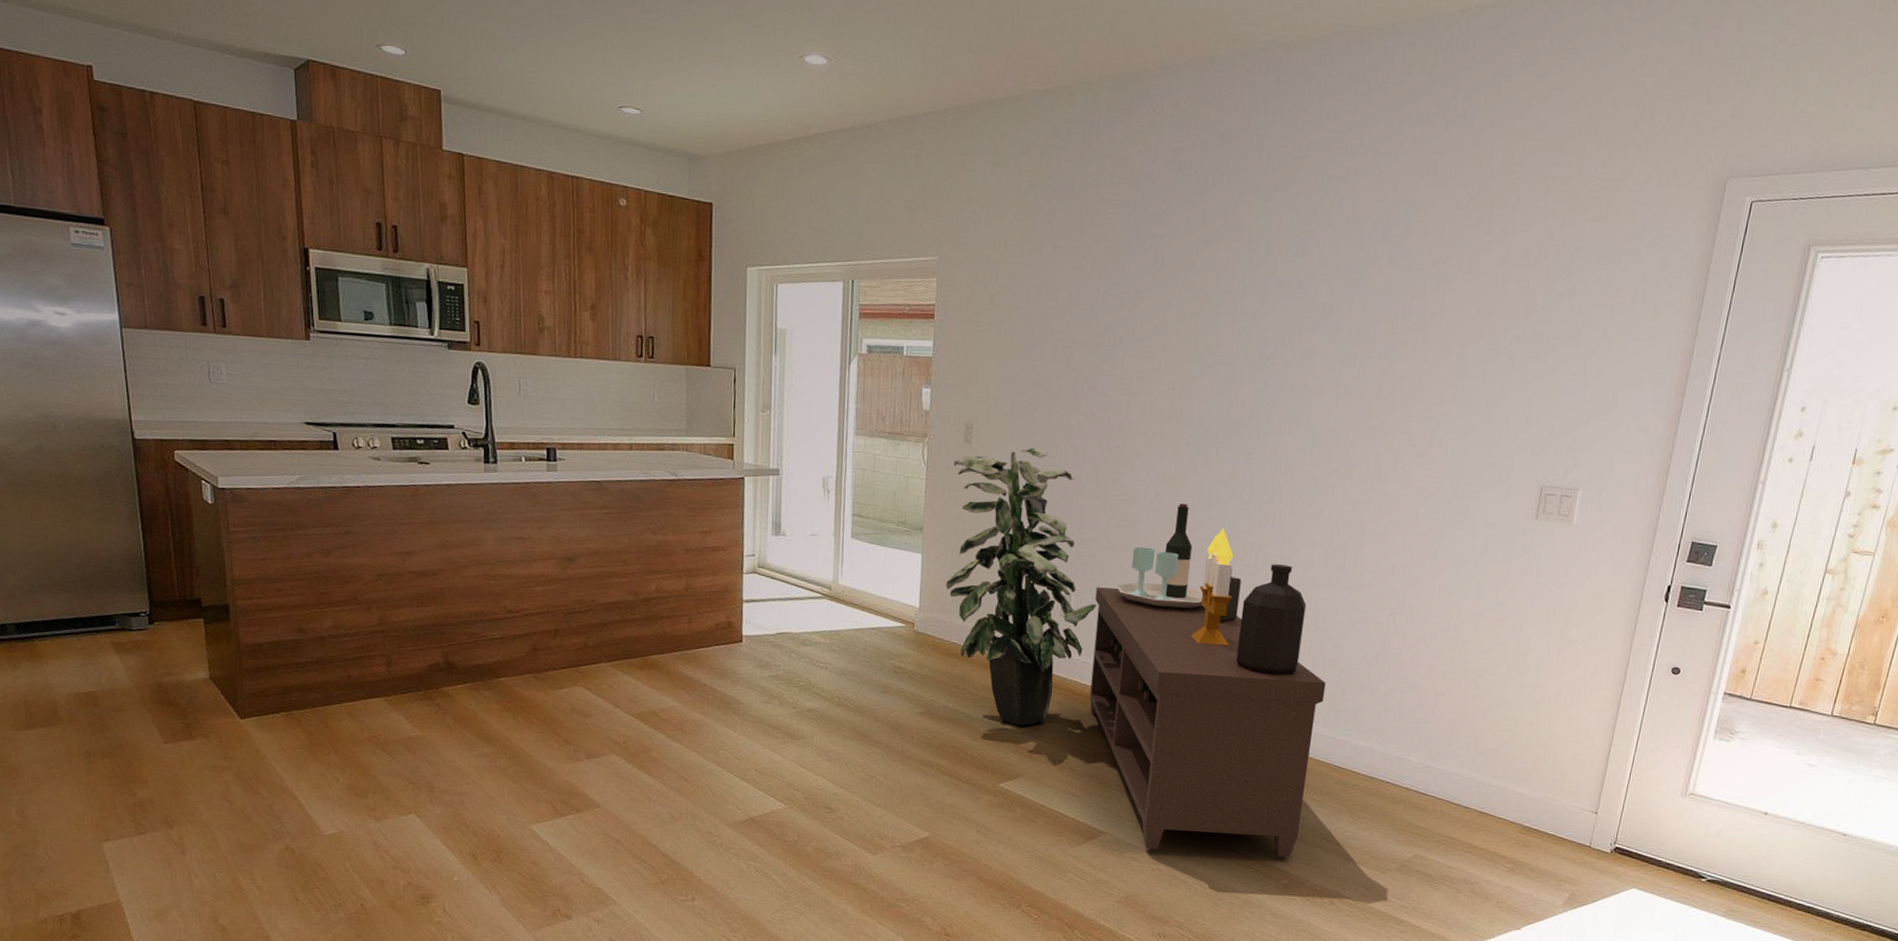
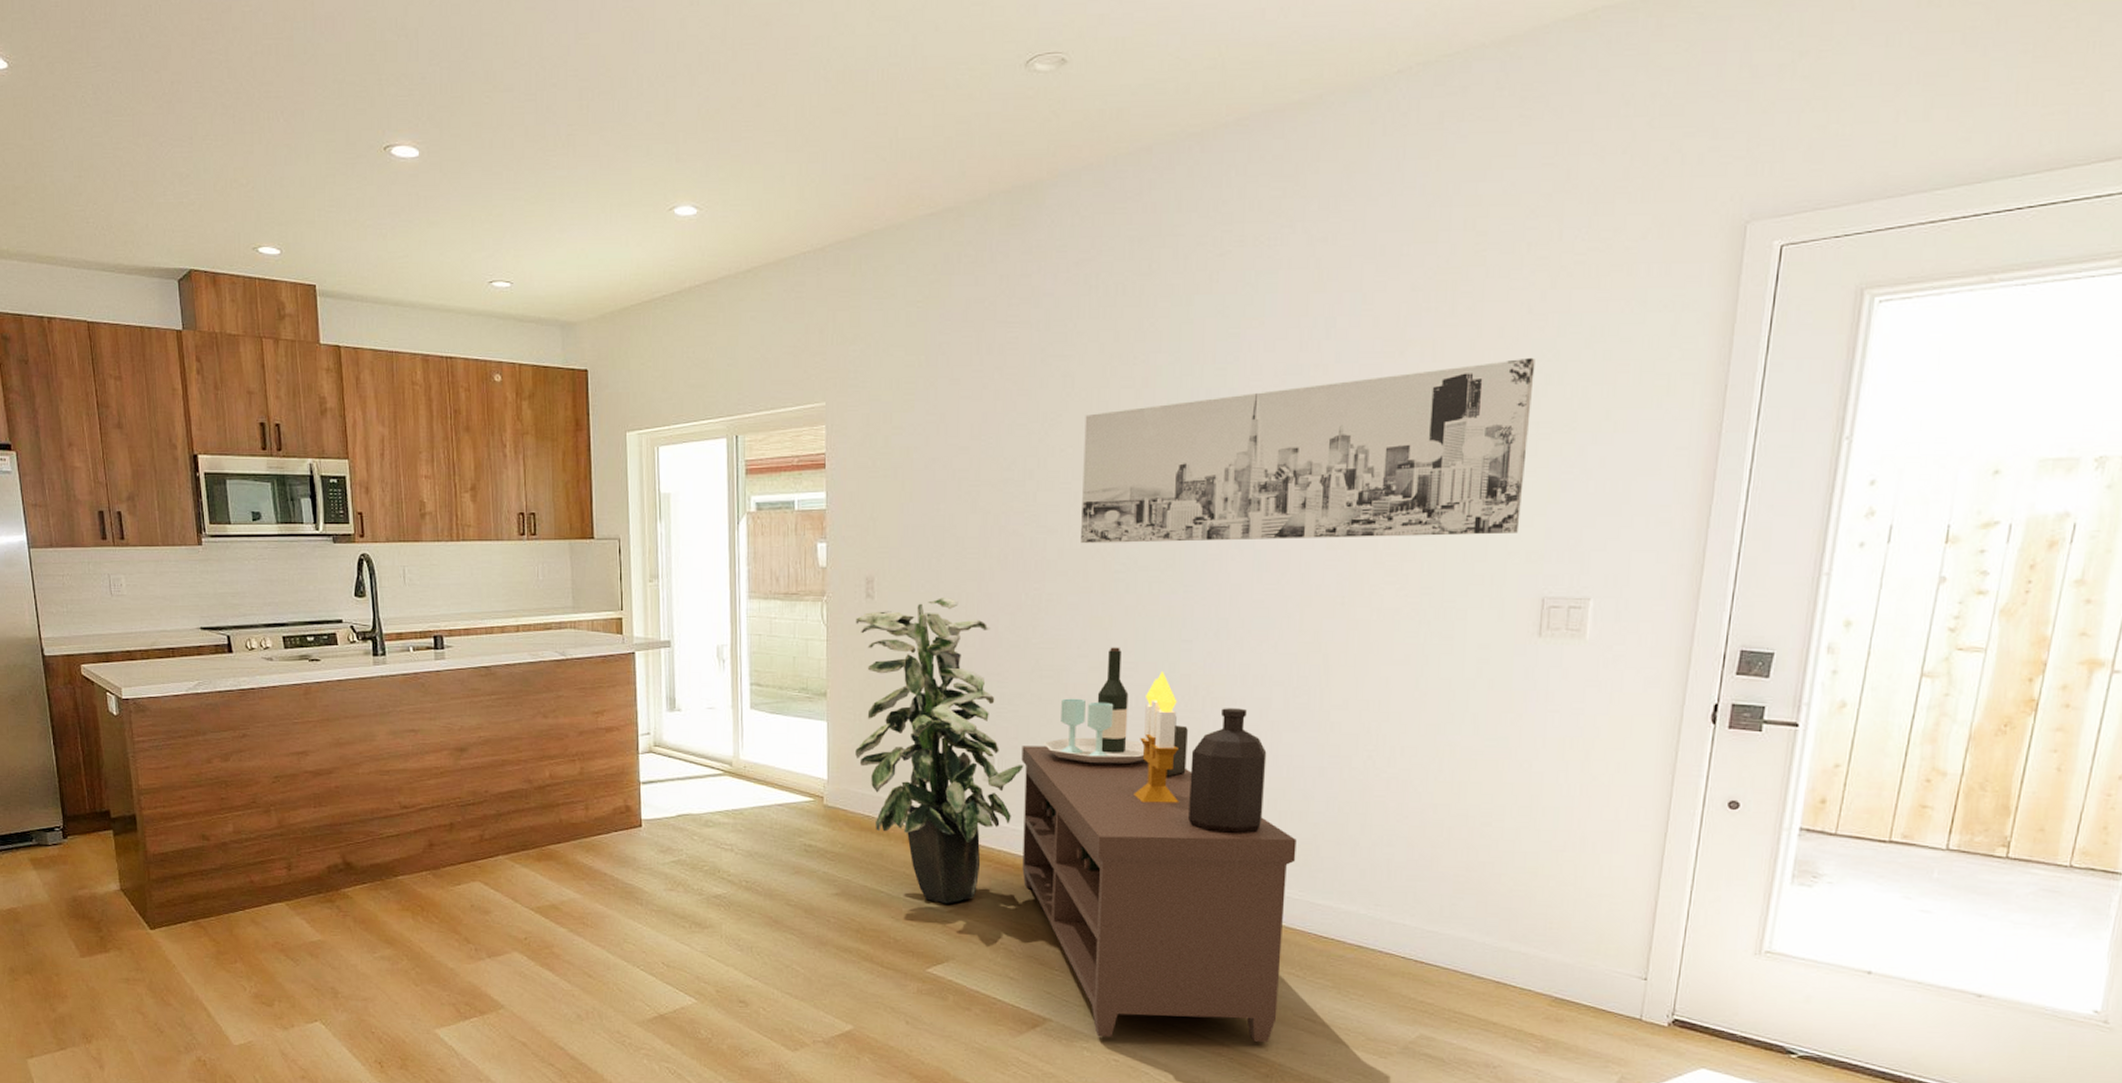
wall art: none [1160,277,1552,429] -> present [1081,357,1535,544]

